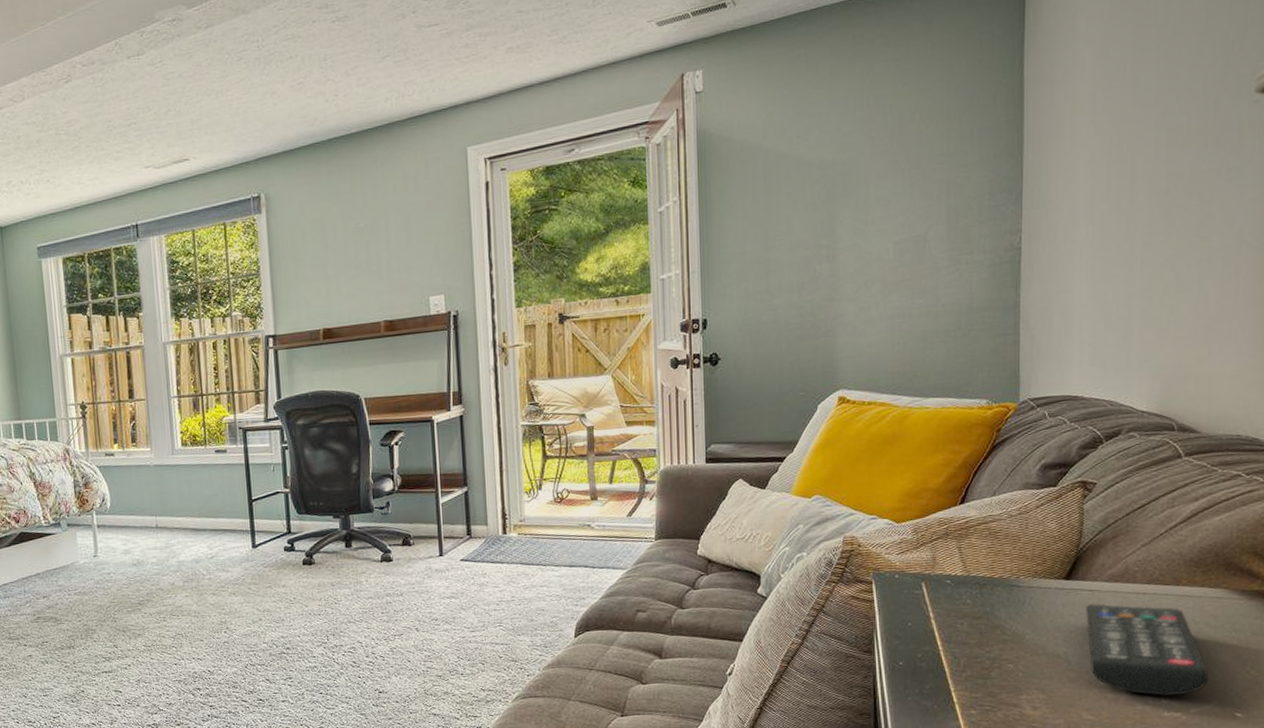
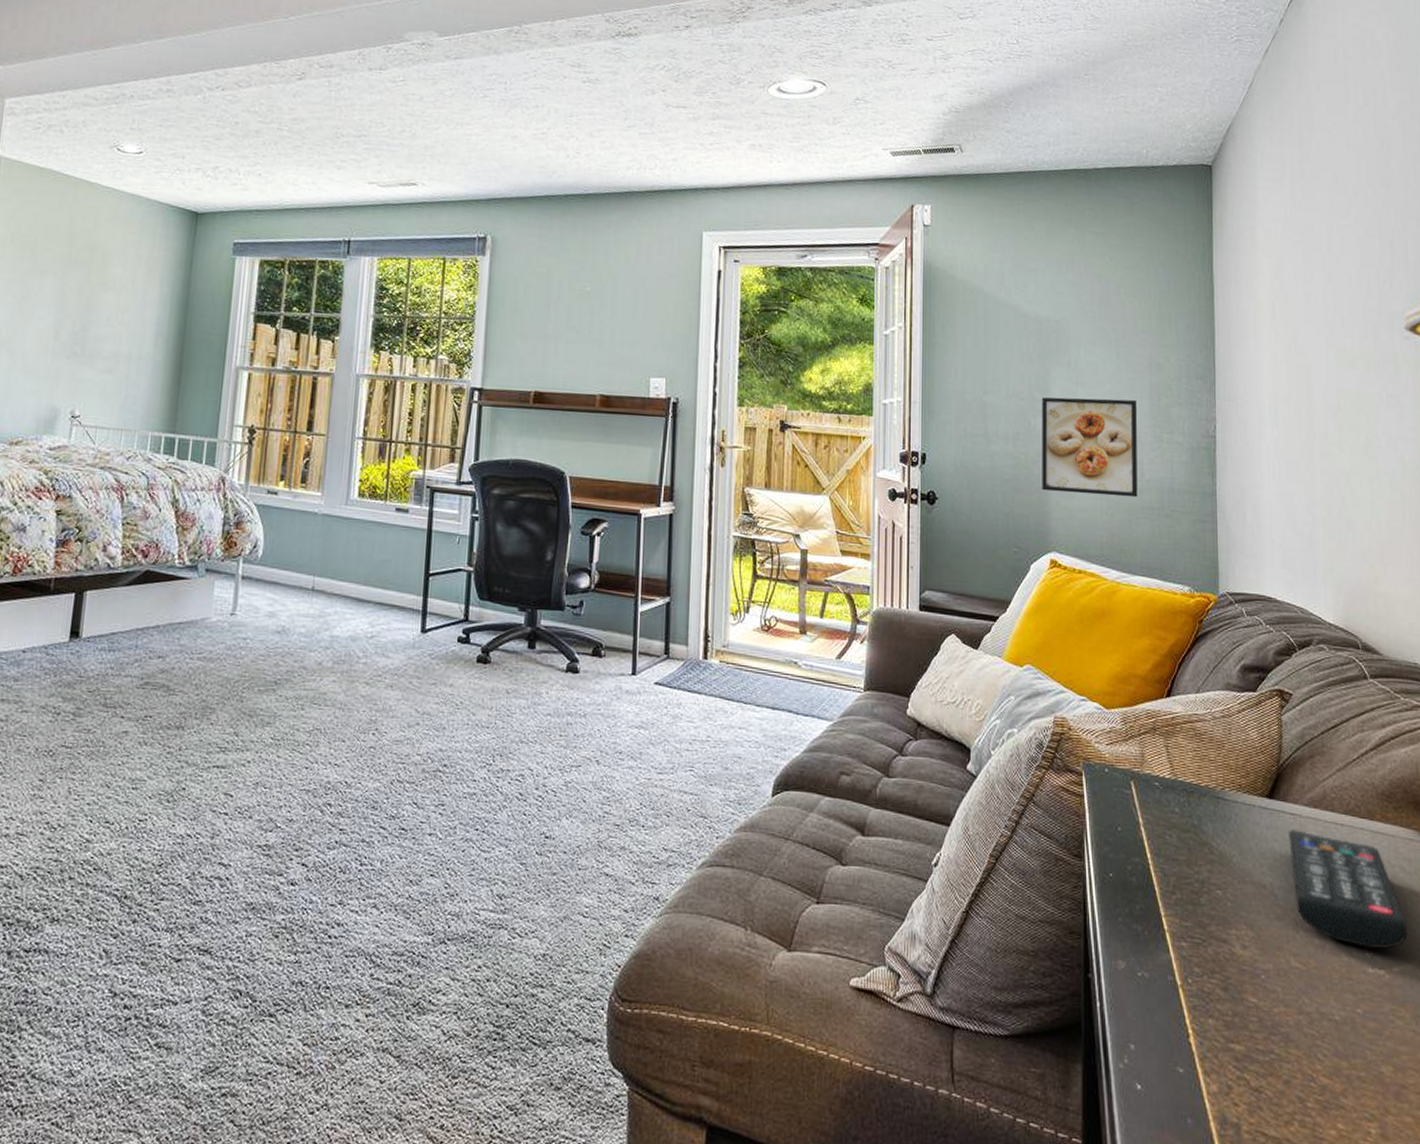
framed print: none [827,228,932,334] -> present [1042,397,1138,498]

